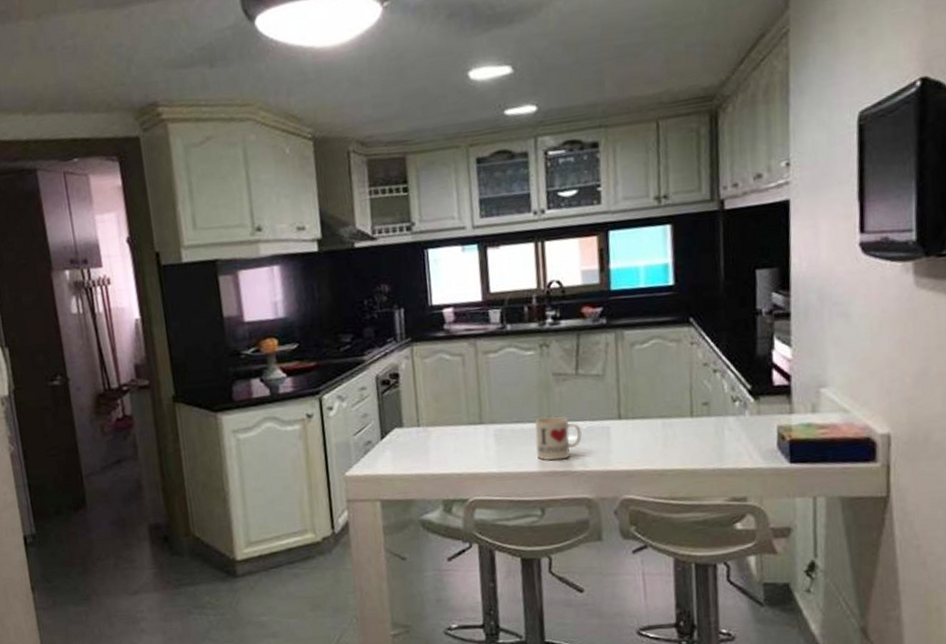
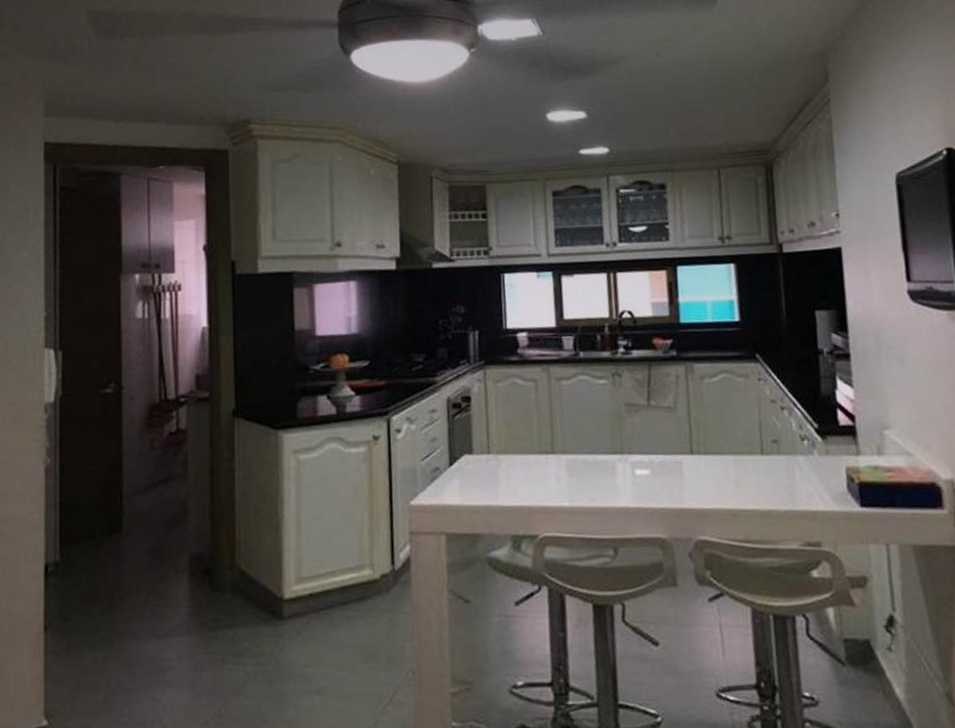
mug: present [535,416,582,461] -> none [607,448,655,496]

